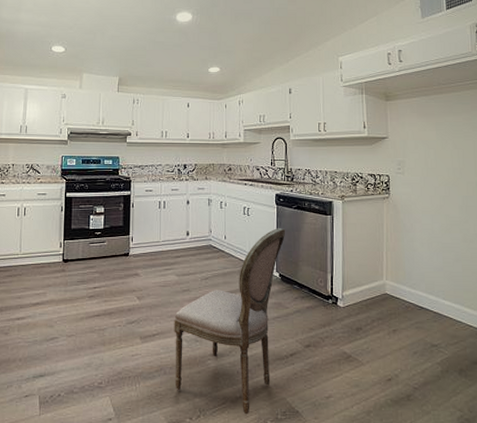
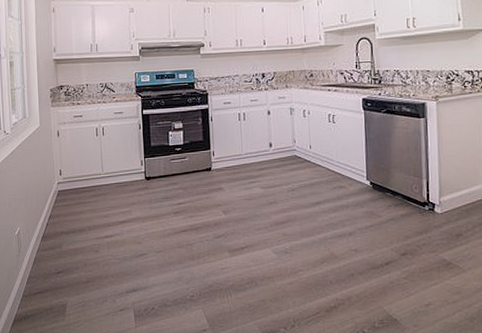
dining chair: present [174,228,286,415] -> none [262,134,376,324]

